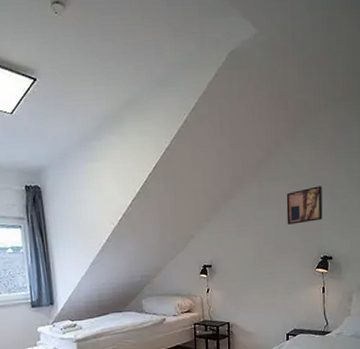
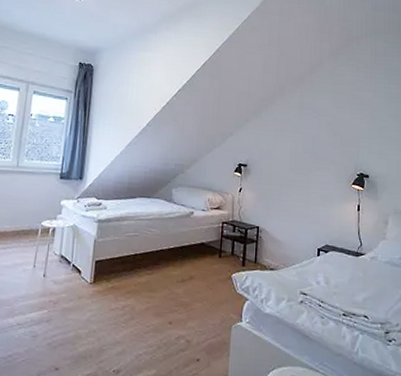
wall art: present [286,186,323,225] -> none [325,105,361,138]

